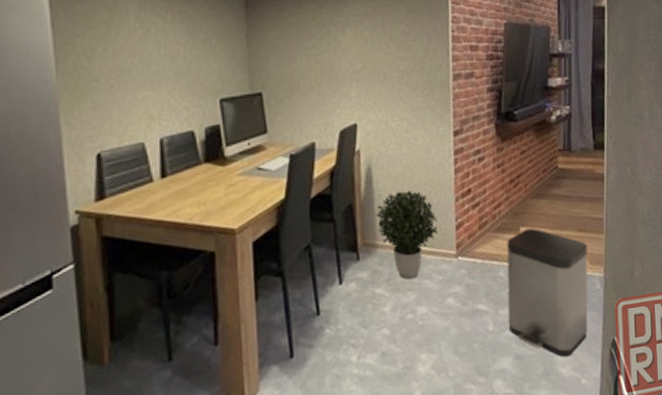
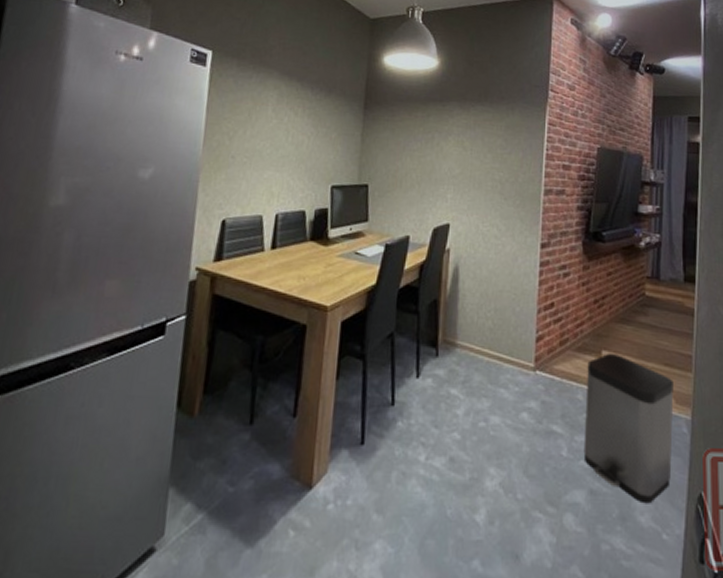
potted plant: present [376,191,438,280] -> none [459,295,518,386]

